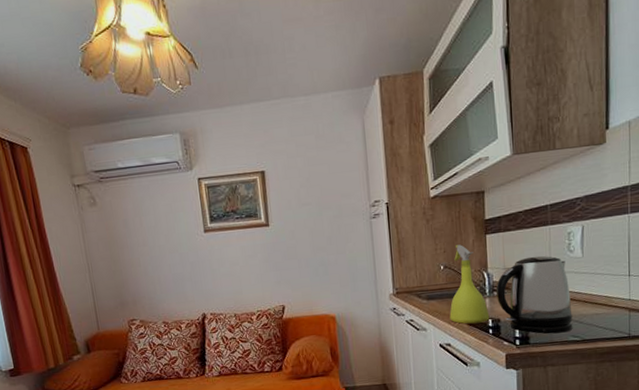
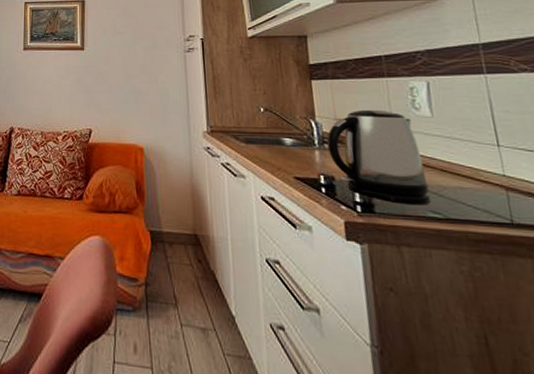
spray bottle: present [449,244,490,324] -> none [272,88,321,178]

